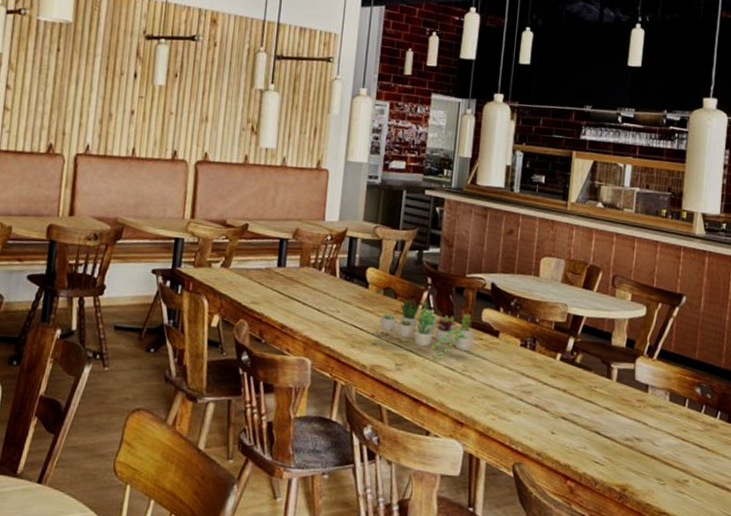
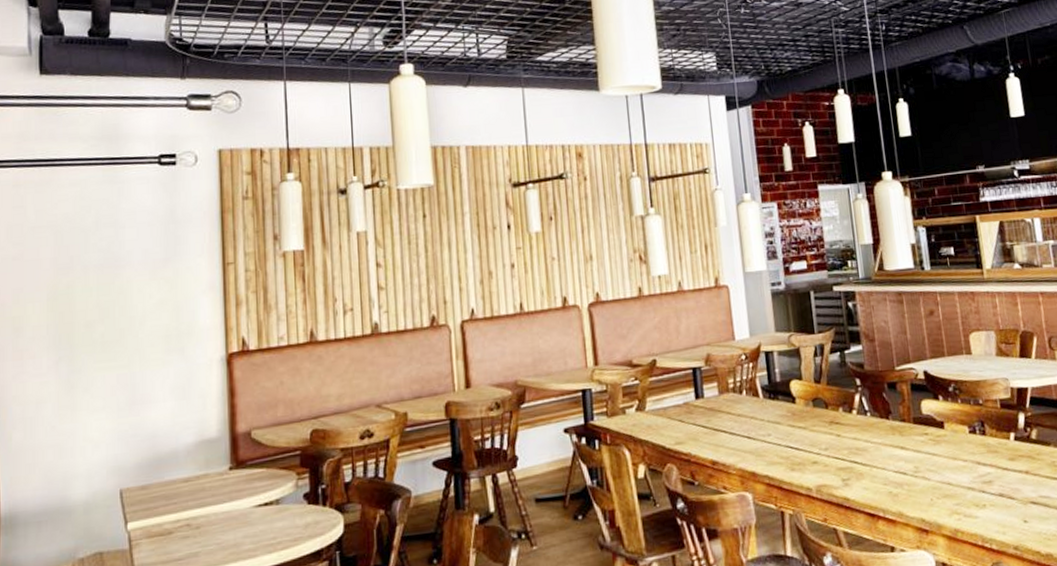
succulent plant: present [371,298,474,359] -> none [809,403,919,466]

